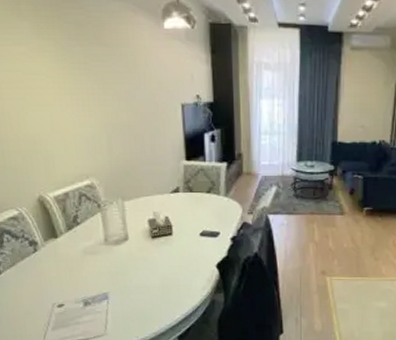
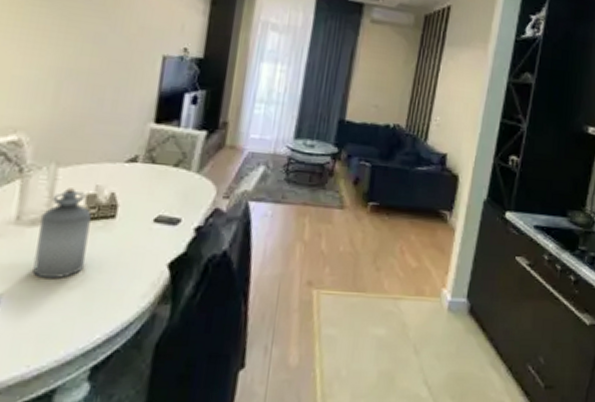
bottle: none [120,216,159,281] -> present [32,188,92,279]

